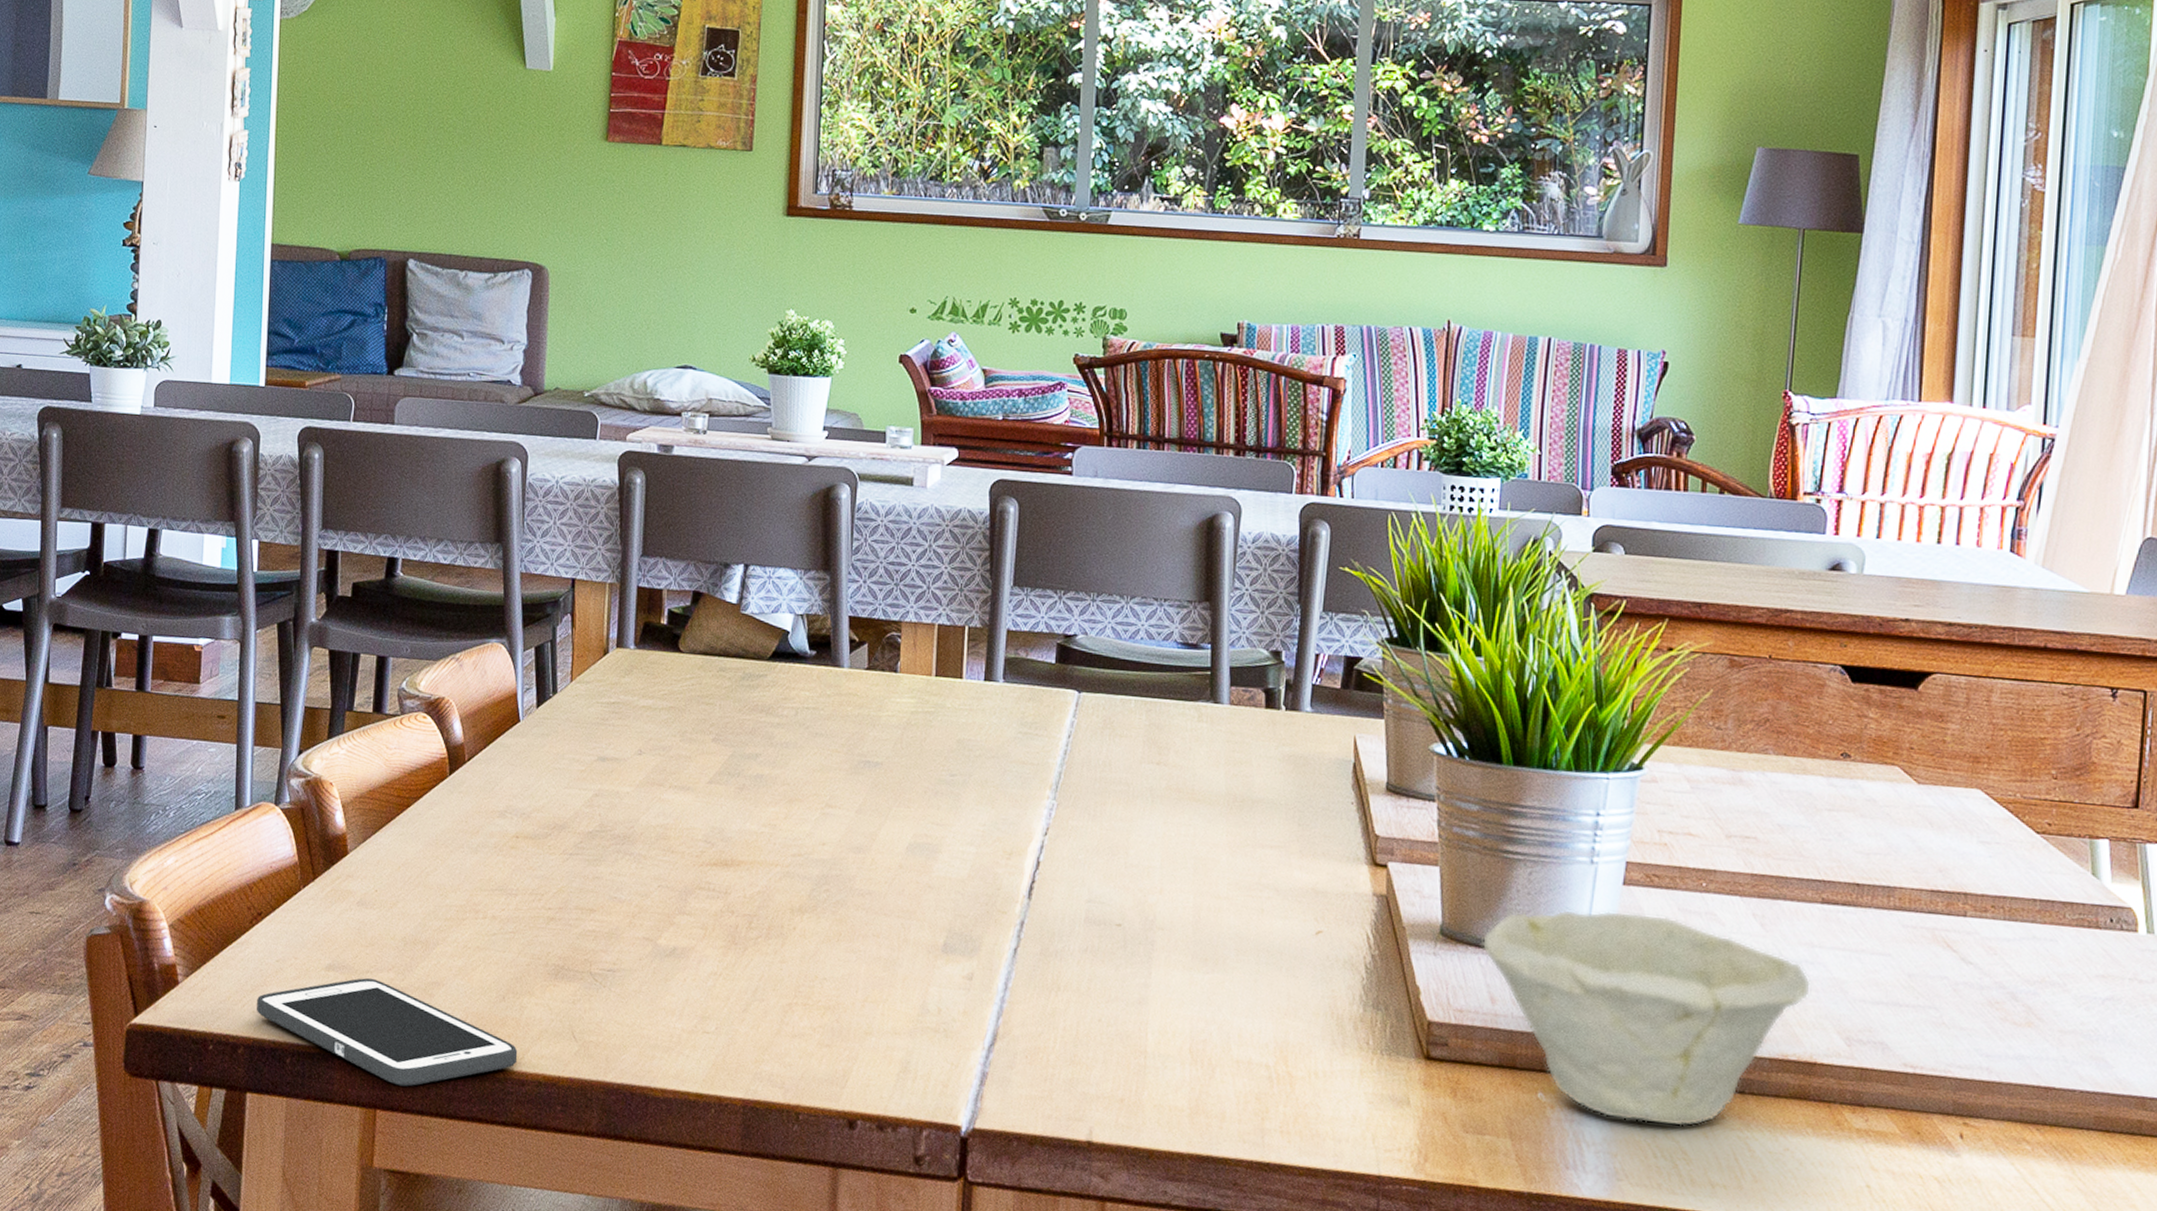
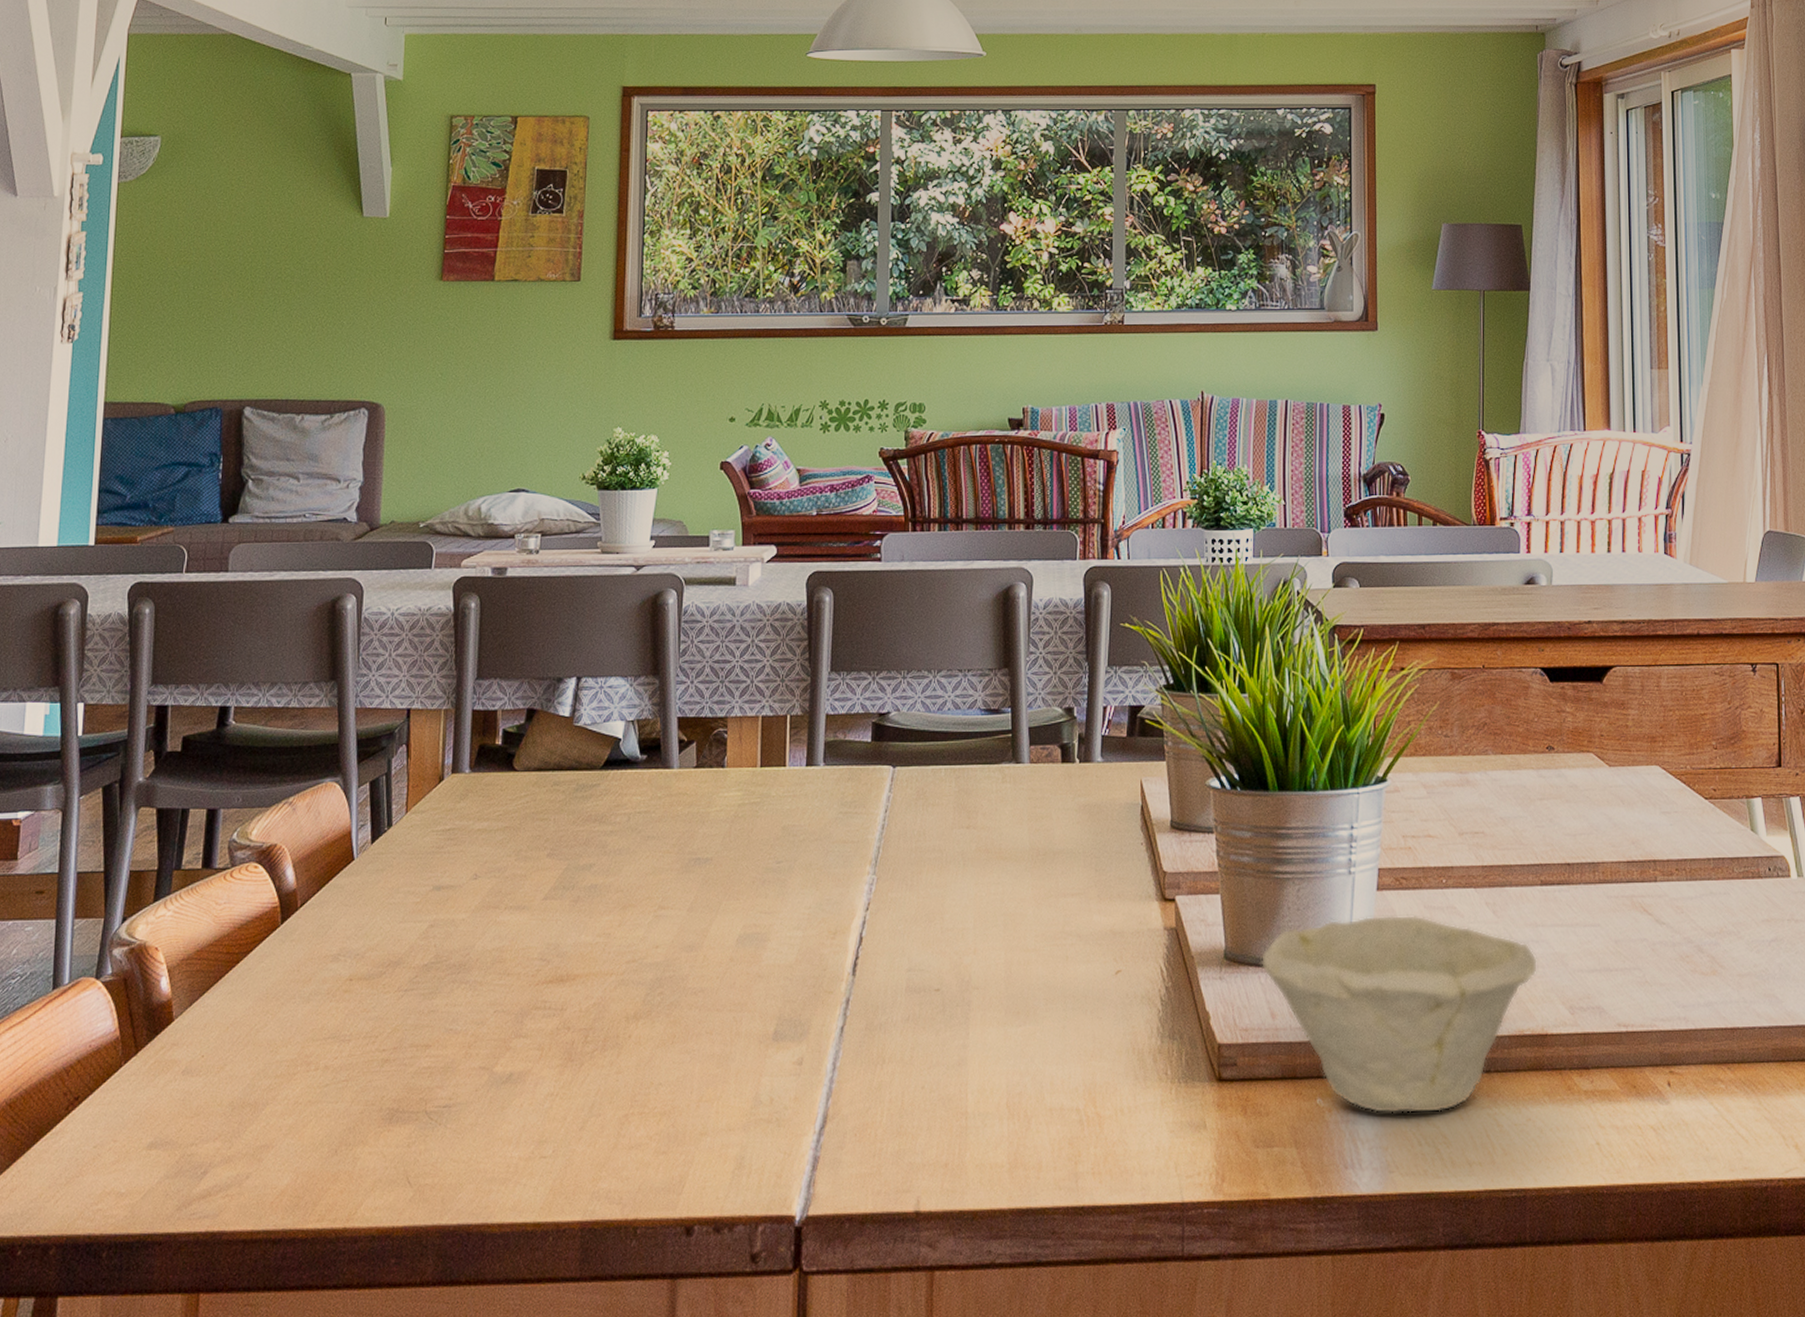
cell phone: present [257,978,518,1087] -> none [71,1150,351,1264]

